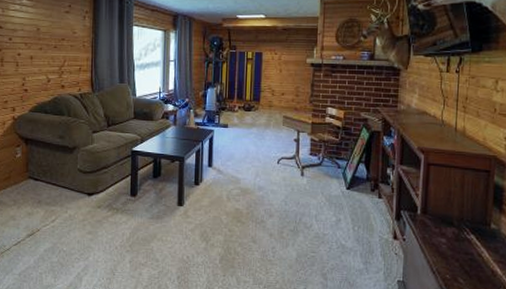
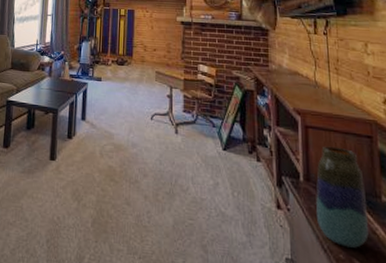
vase: none [429,181,477,269] -> present [316,146,369,248]

